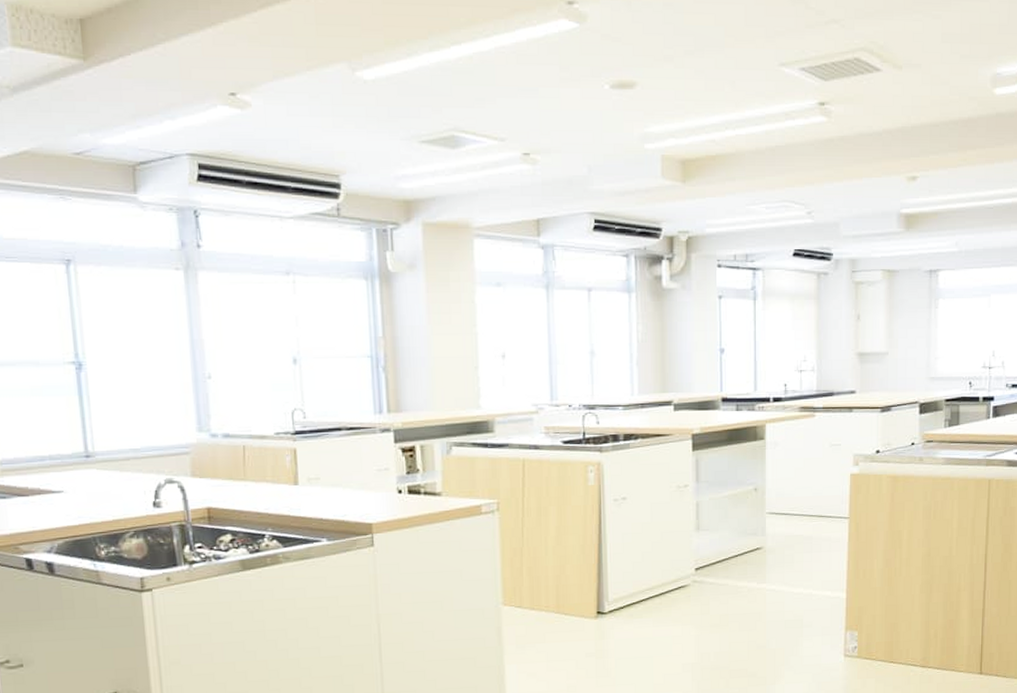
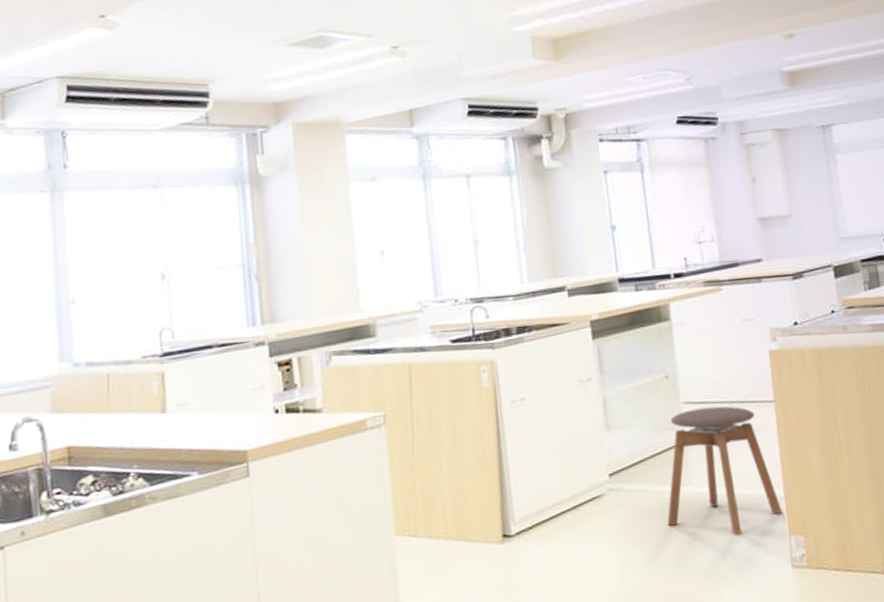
stool: none [742,518,843,627] -> present [667,406,783,536]

